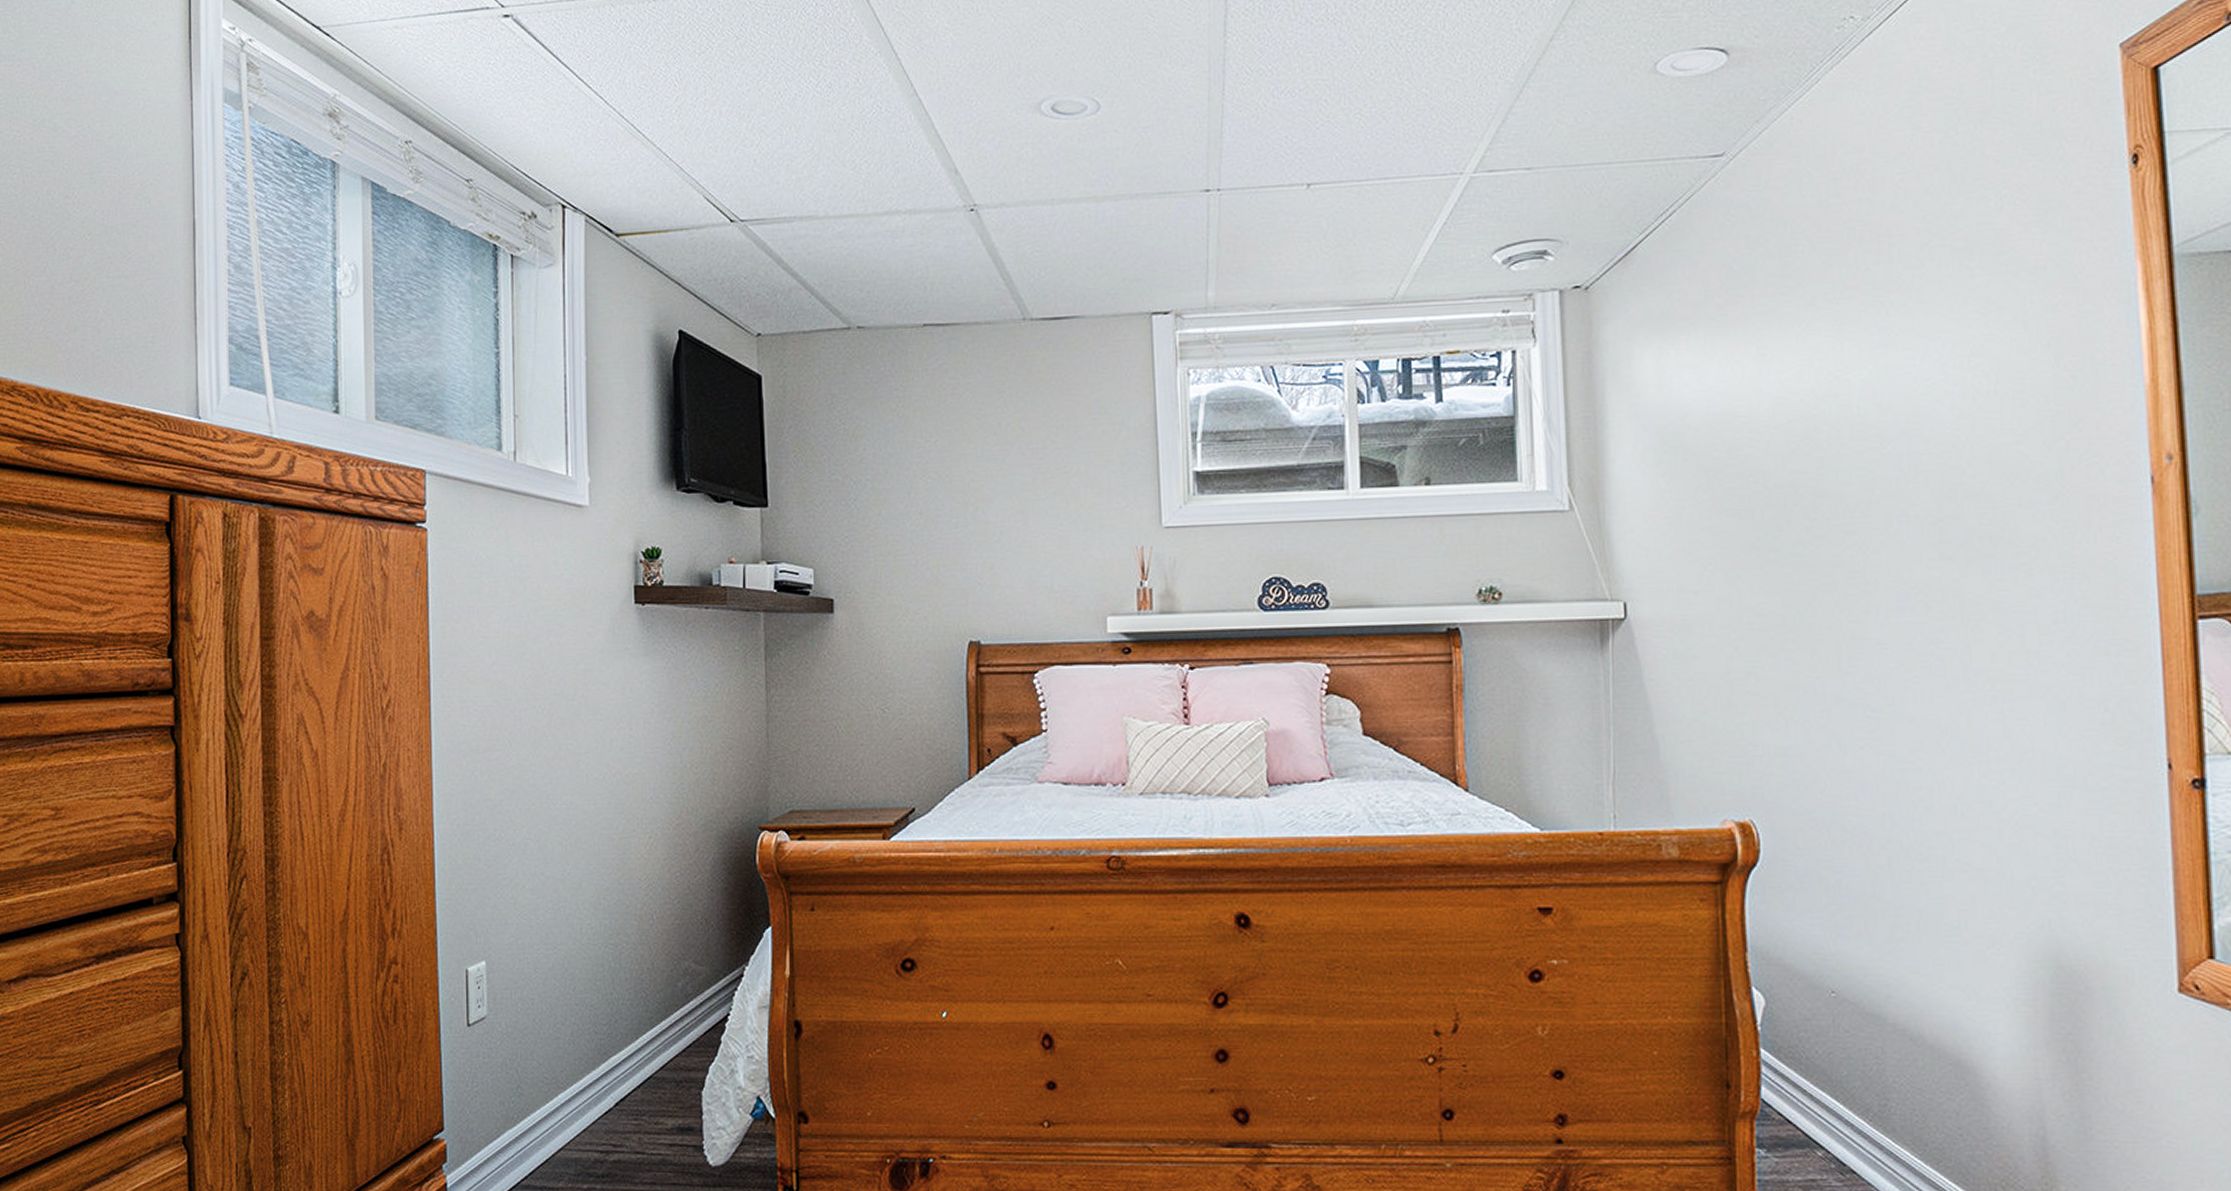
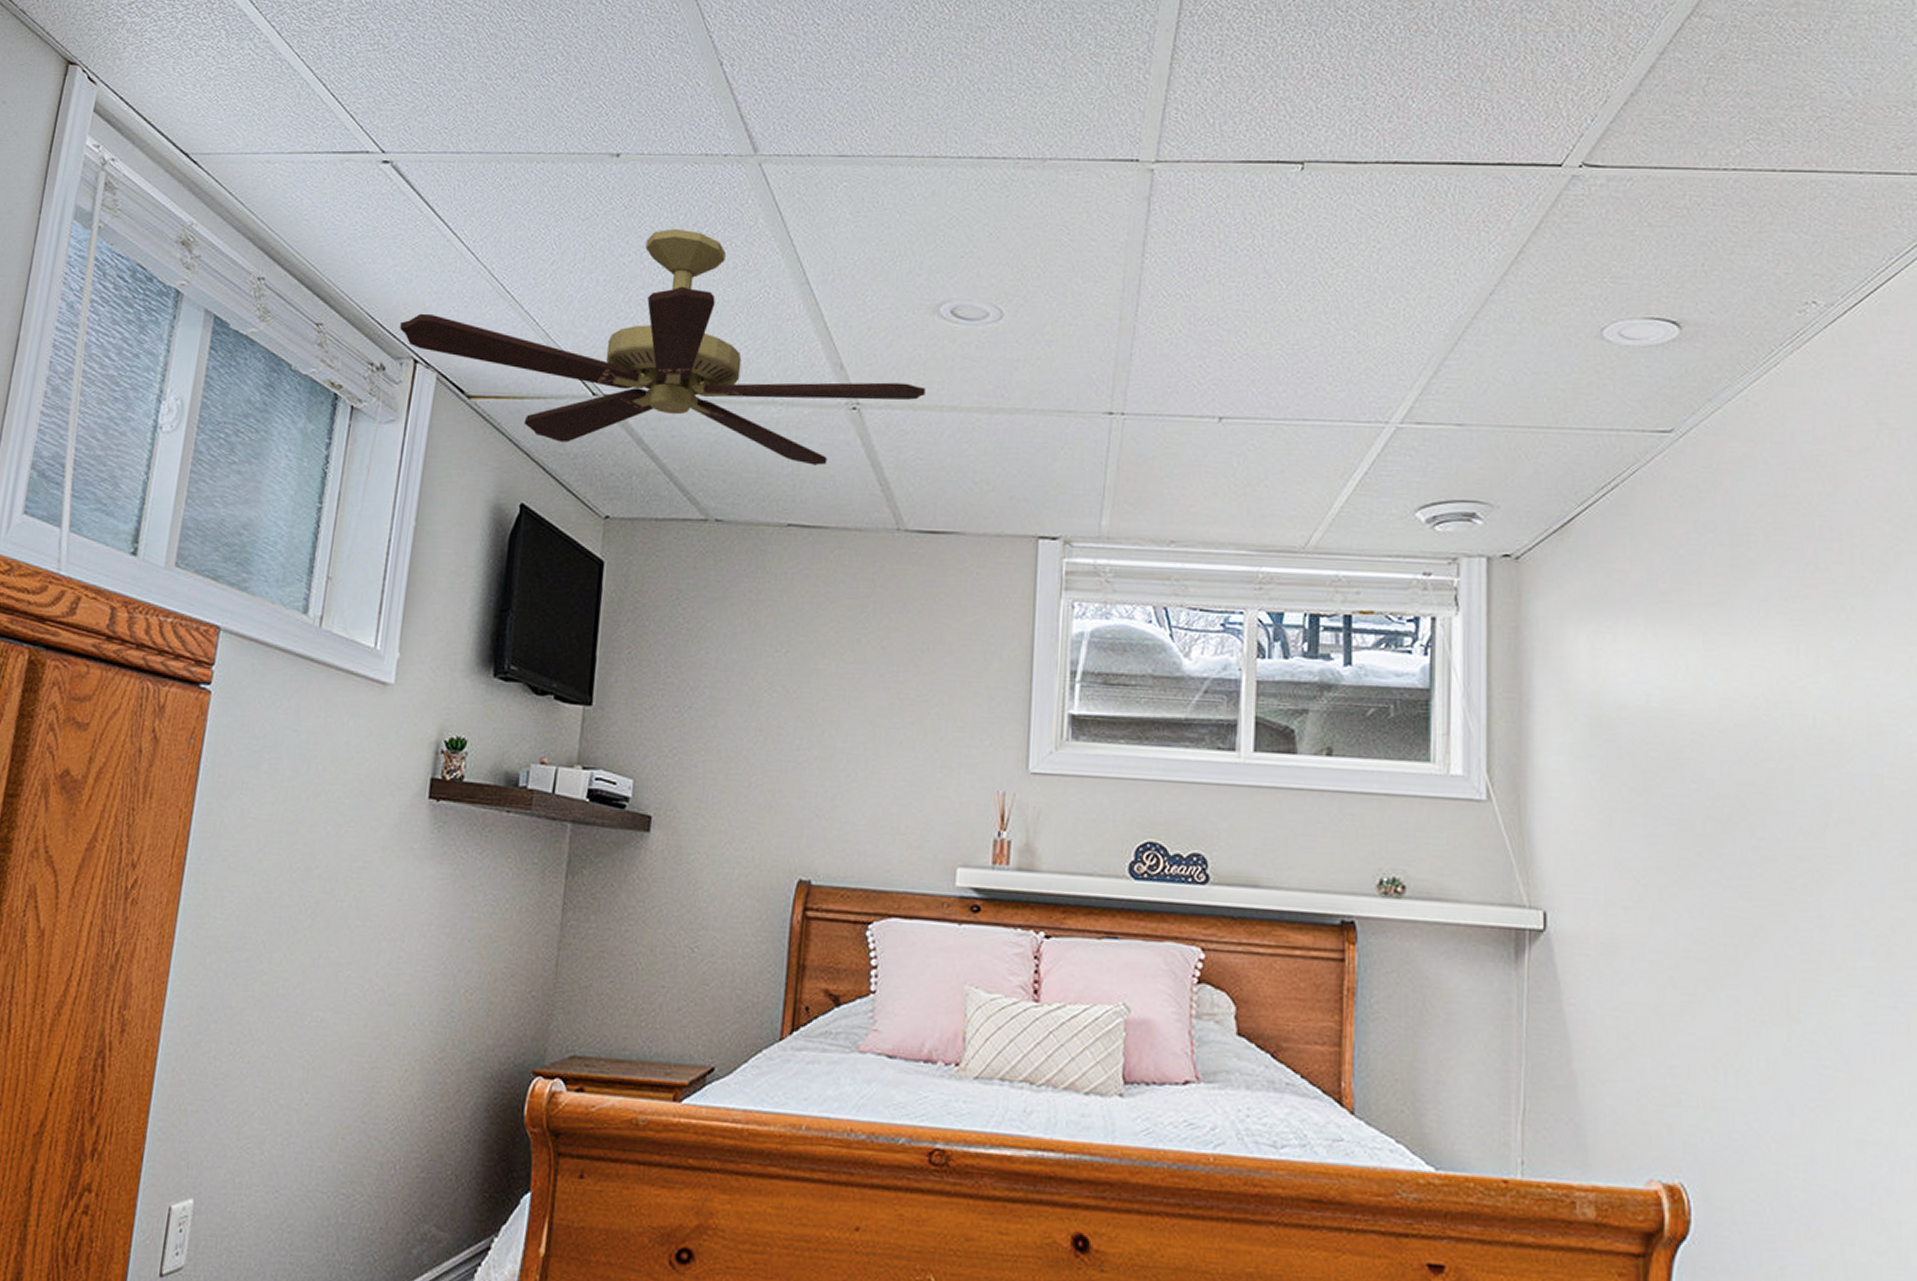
ceiling fan: none [544,53,1036,269] -> present [400,228,926,465]

